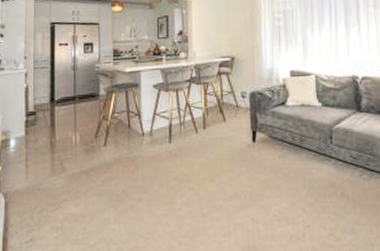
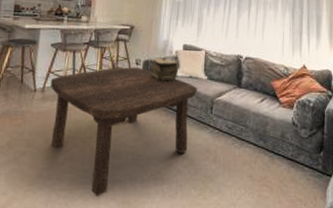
coffee table: none [157,100,312,242] -> present [50,67,197,196]
decorative box: none [258,86,288,113] -> present [150,56,178,81]

